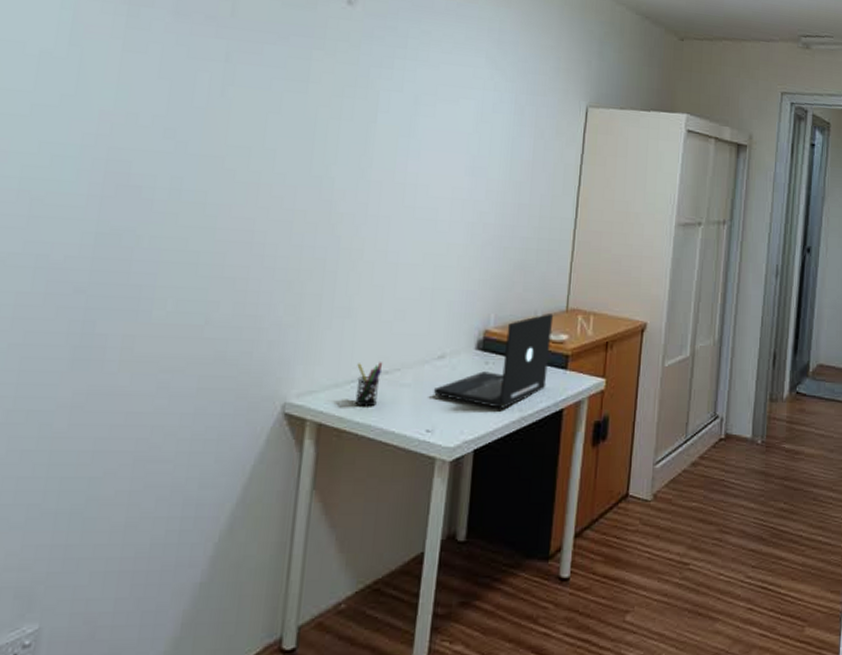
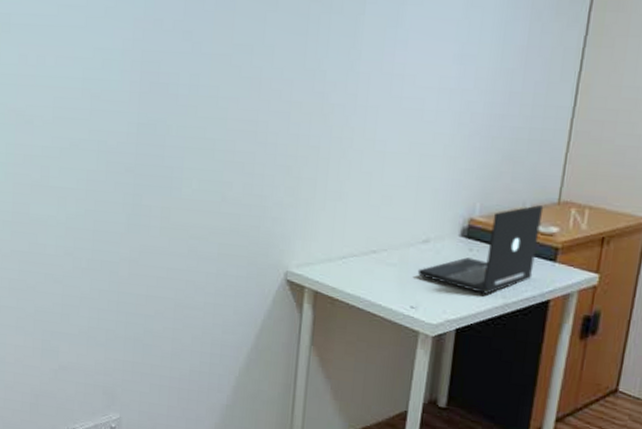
pen holder: present [355,362,383,407] -> none [346,241,371,281]

